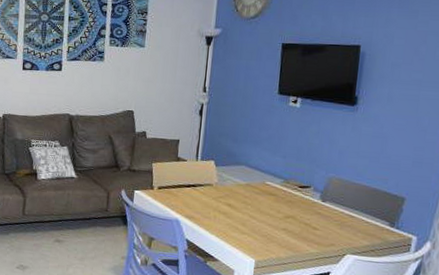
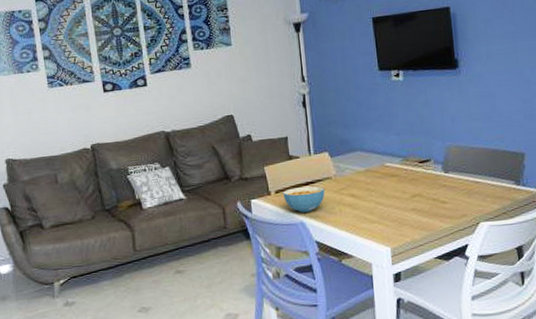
cereal bowl: none [165,187,204,212] -> present [283,186,325,213]

